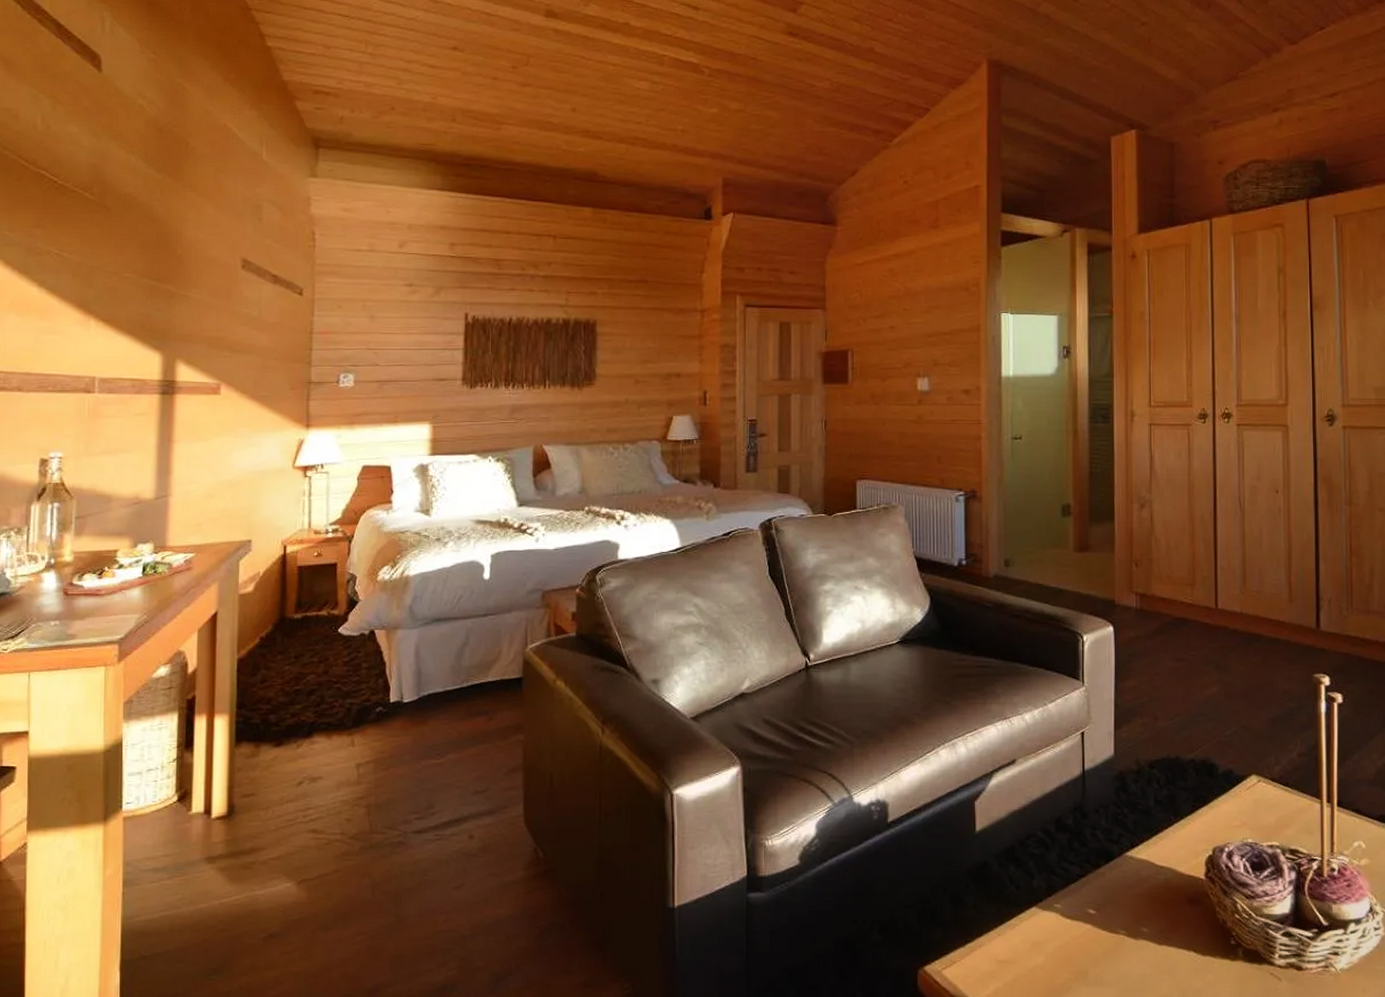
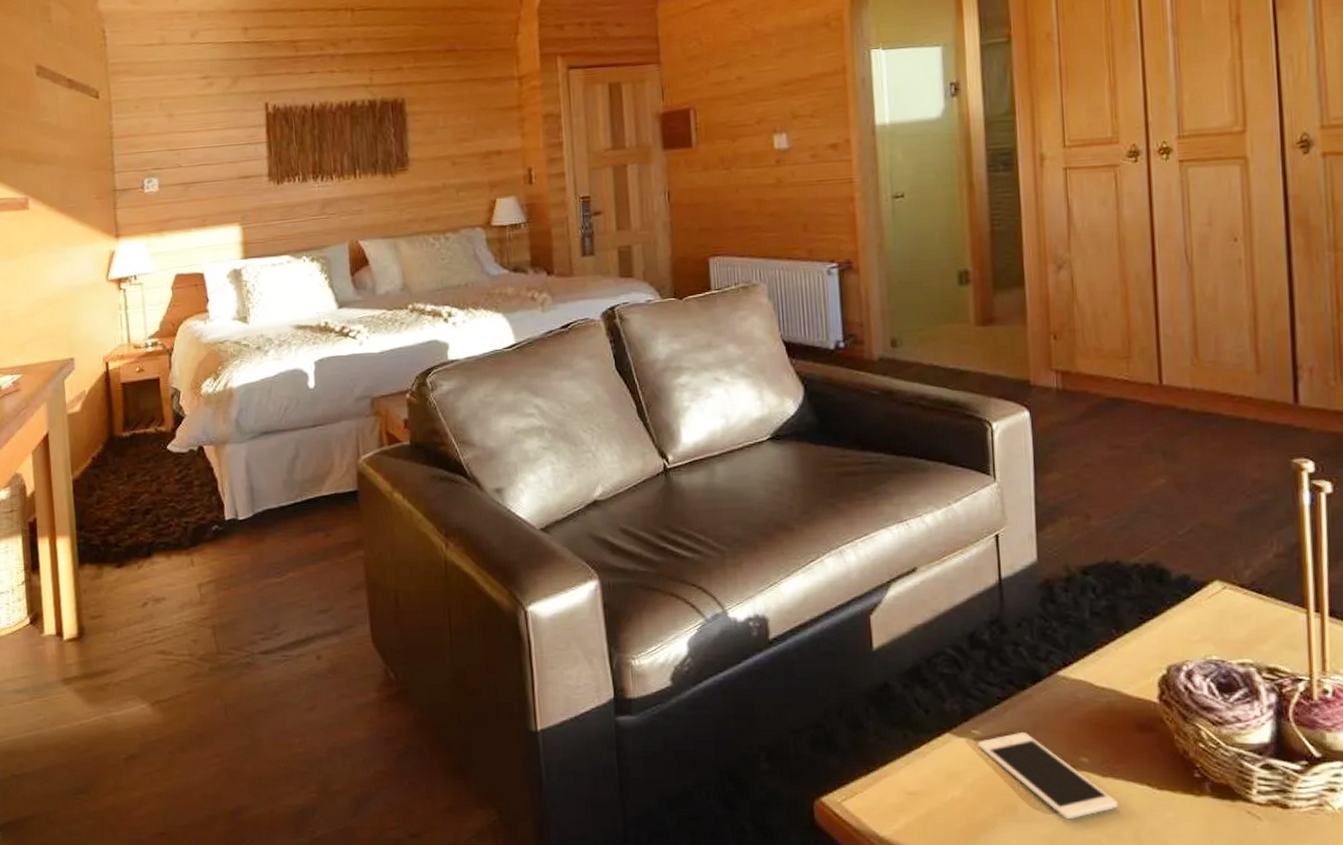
cell phone: none [1059,906,1170,982] -> present [978,733,1118,819]

